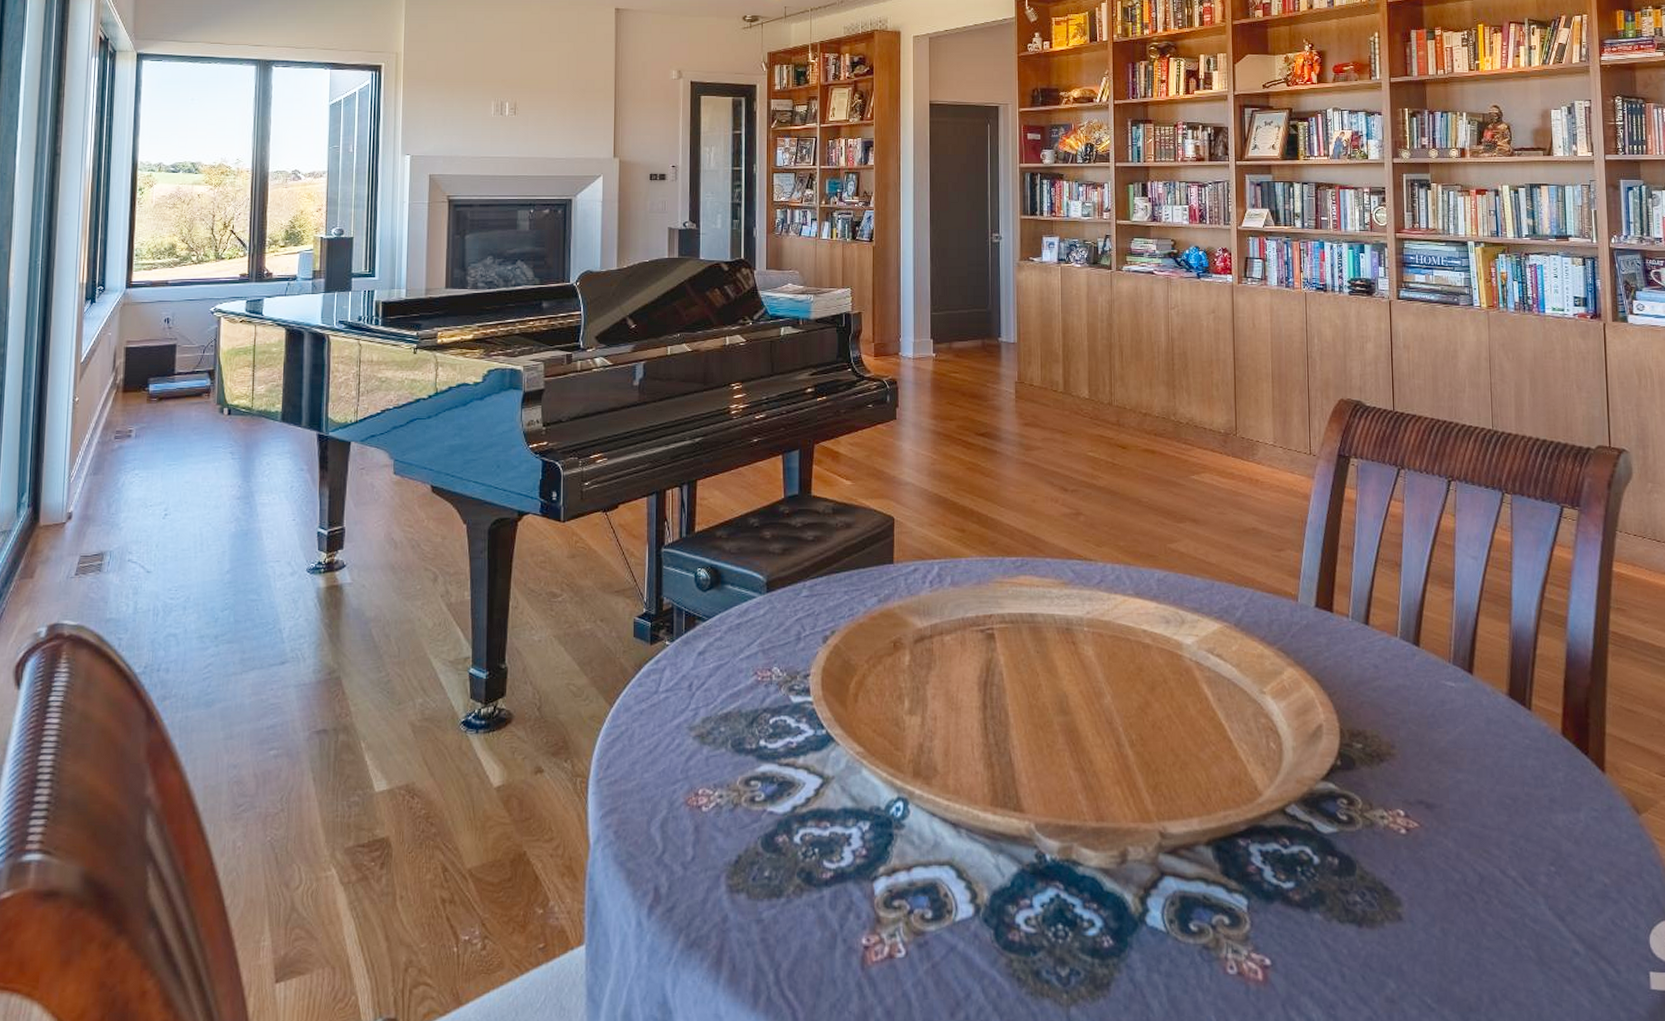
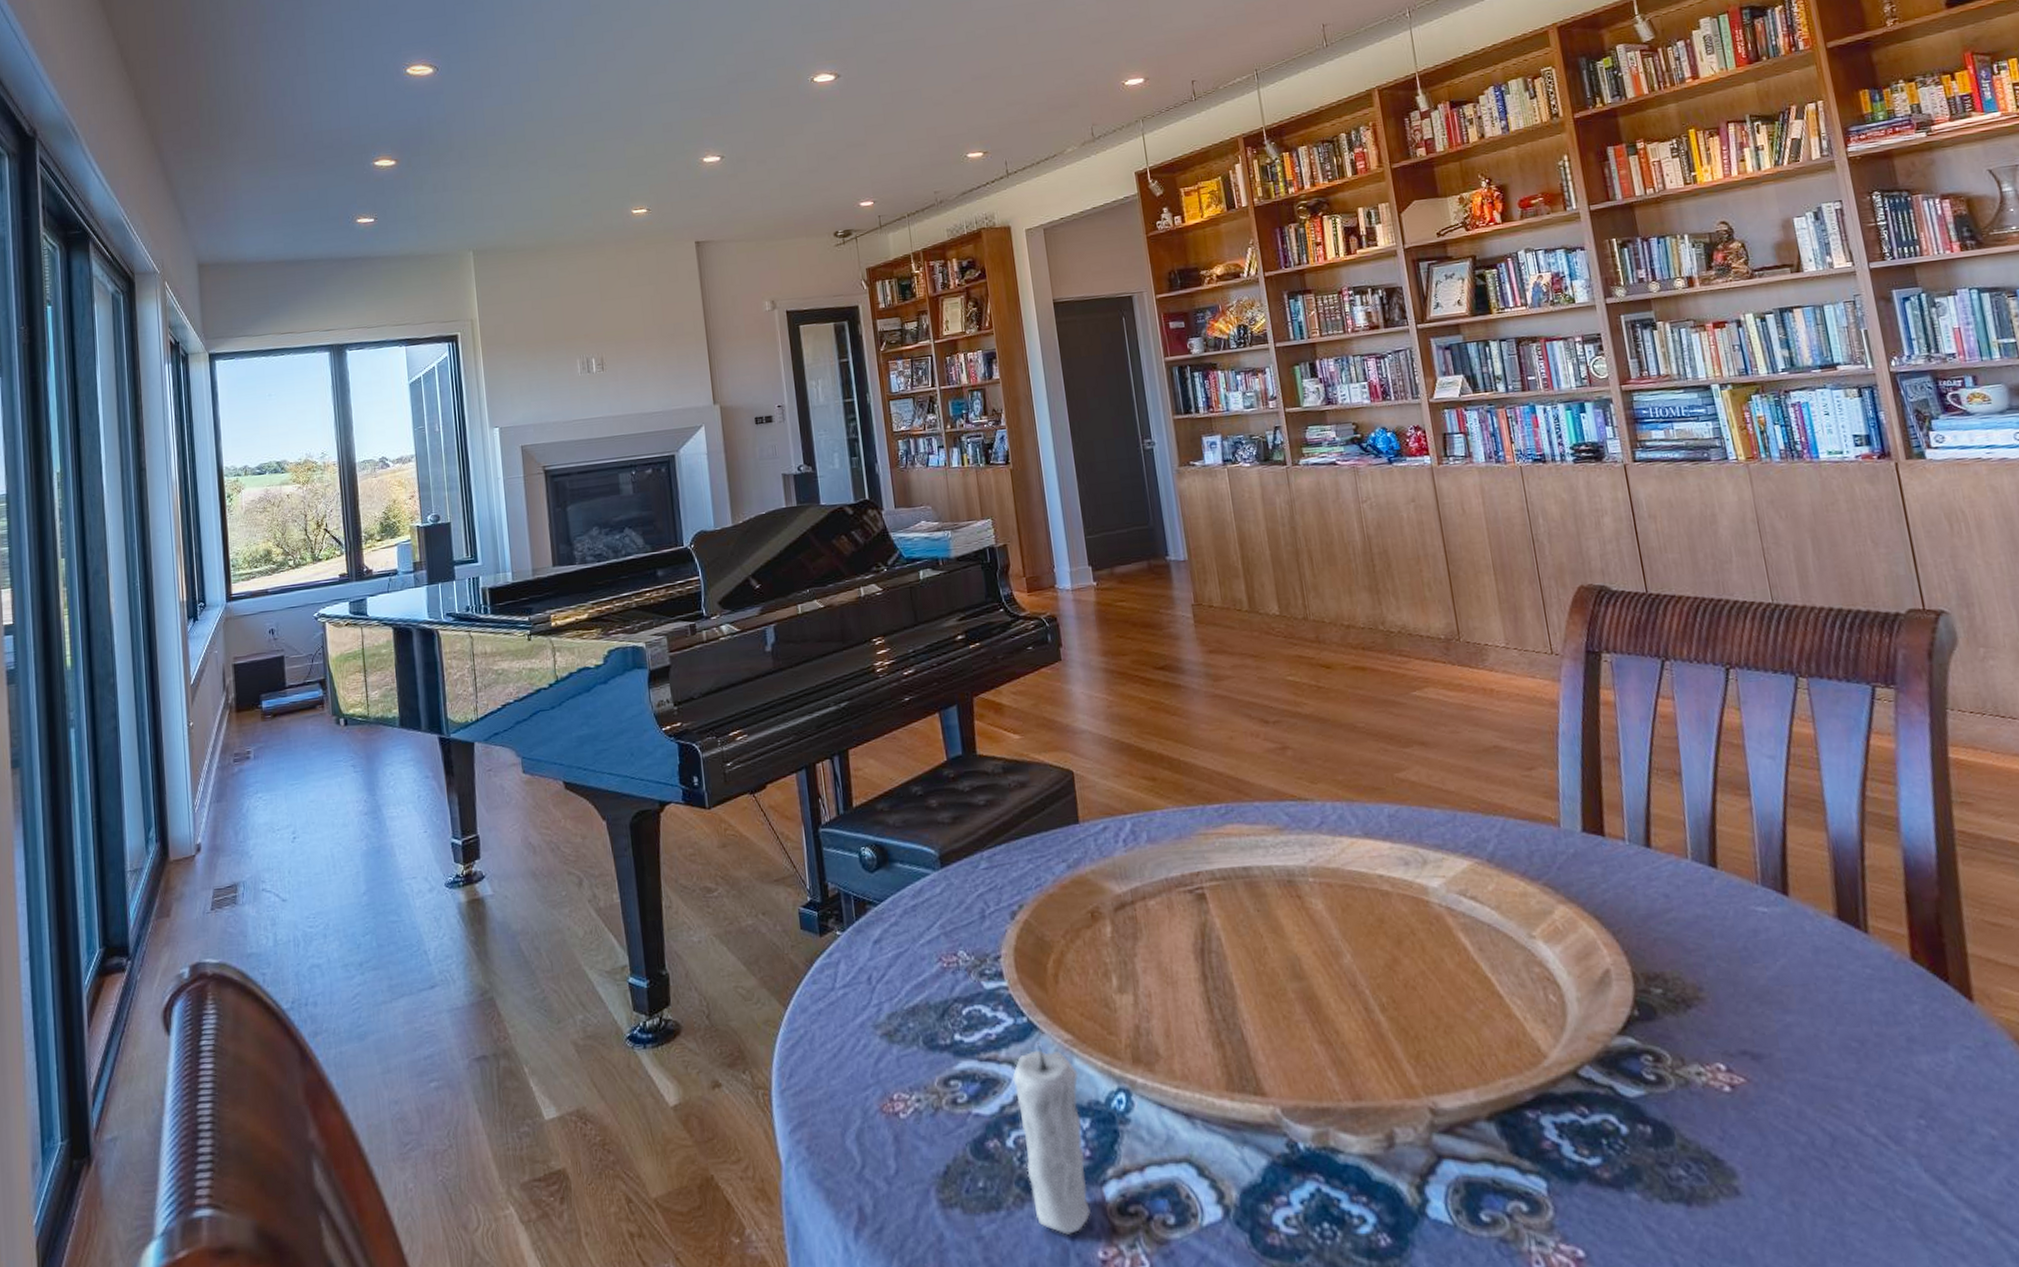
candle: none [807,752,865,922] -> present [1012,1041,1091,1235]

